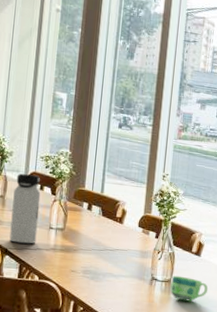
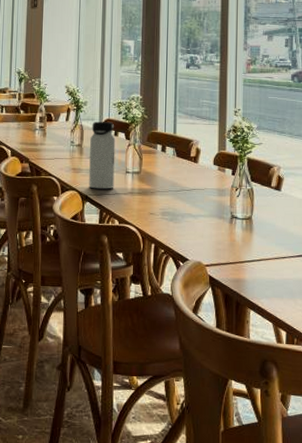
cup: present [170,275,209,302] -> none [252,212,292,239]

